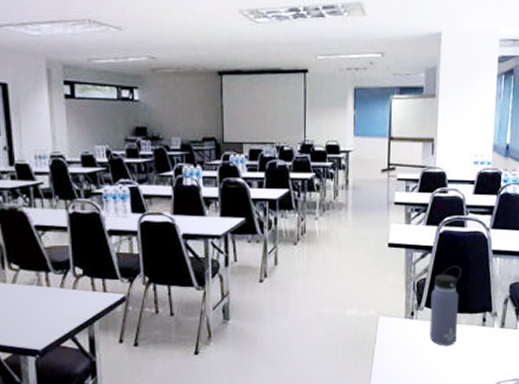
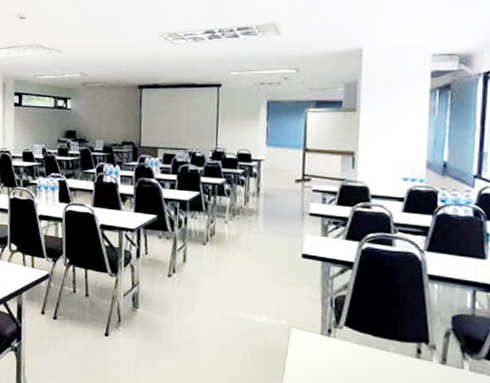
water bottle: present [429,265,462,346] -> none [350,285,389,373]

